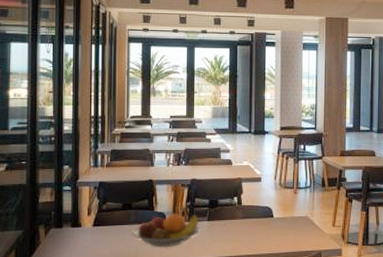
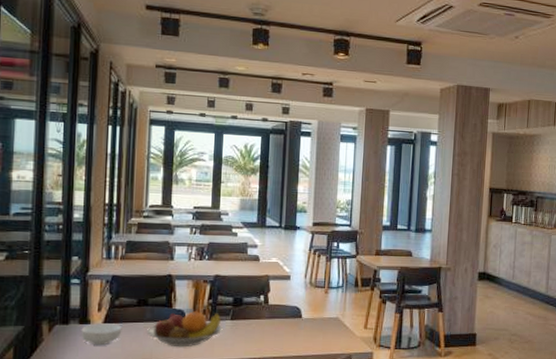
cereal bowl: none [73,226,110,247] -> present [80,323,122,346]

